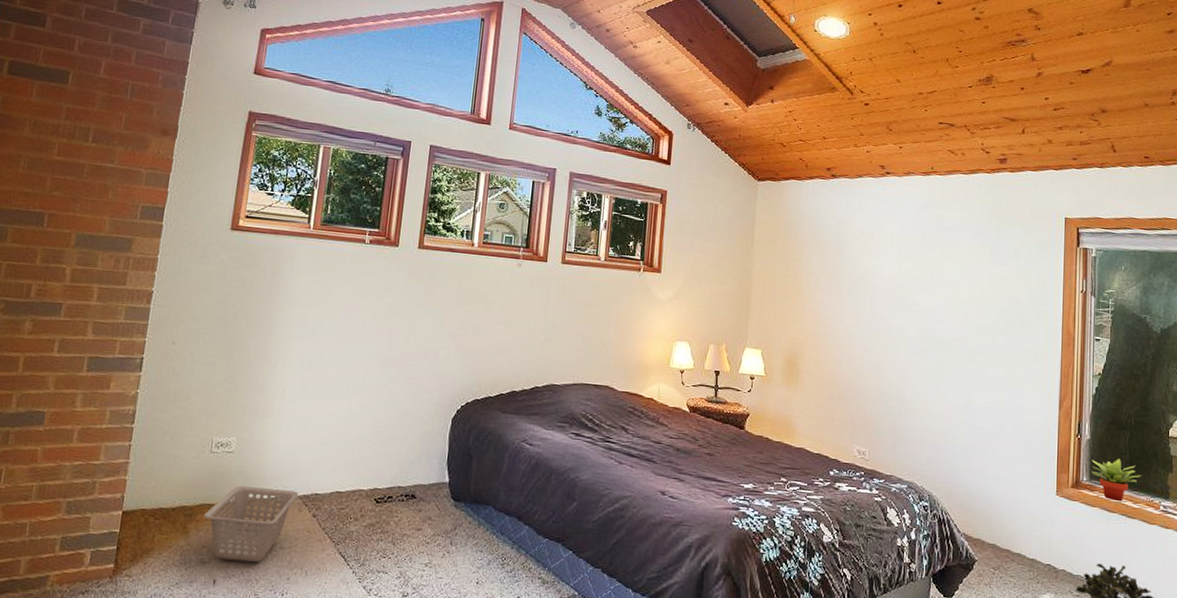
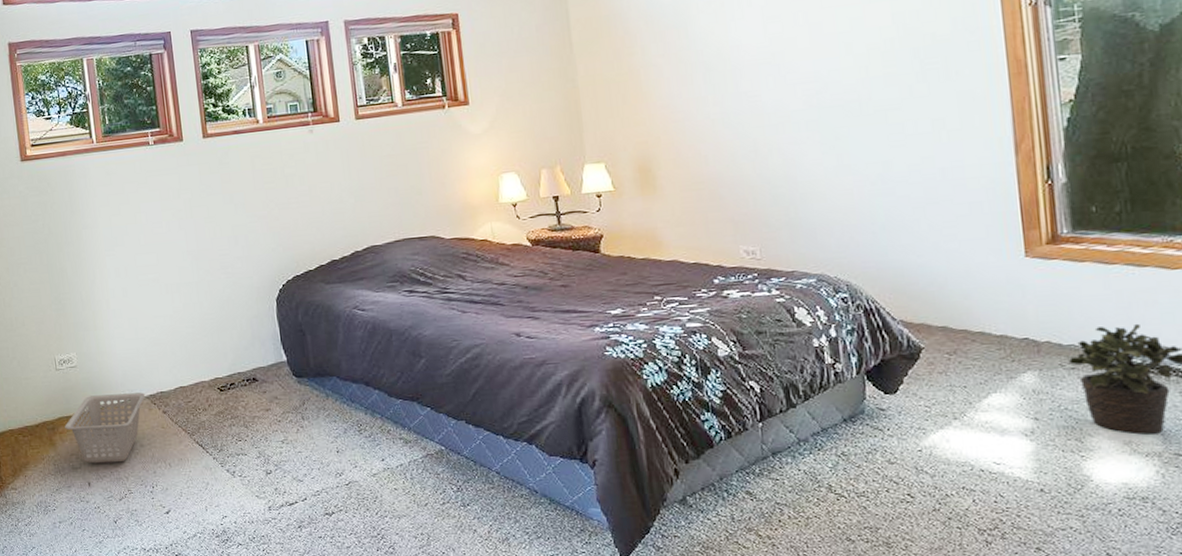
succulent plant: present [1091,458,1142,502] -> none [1072,198,1152,251]

